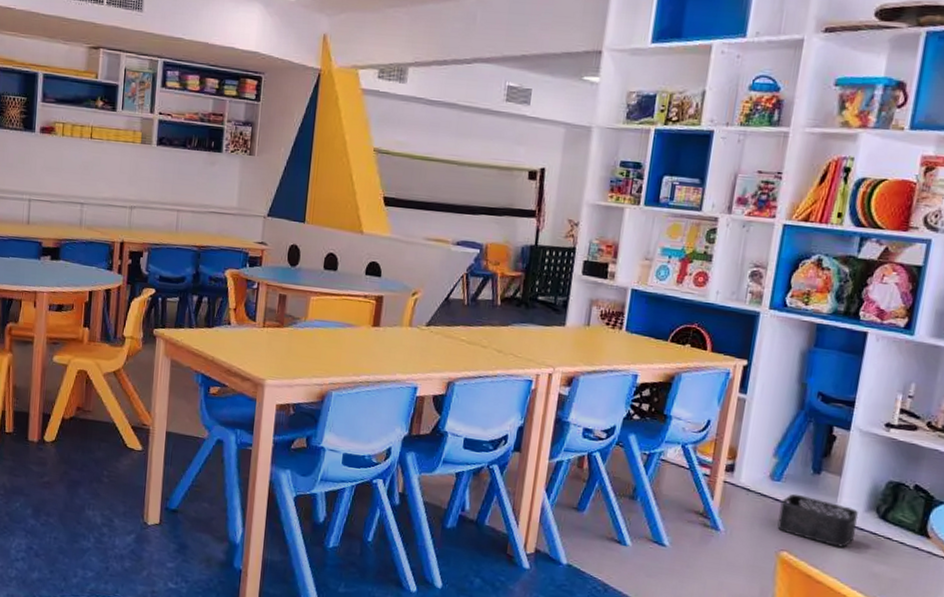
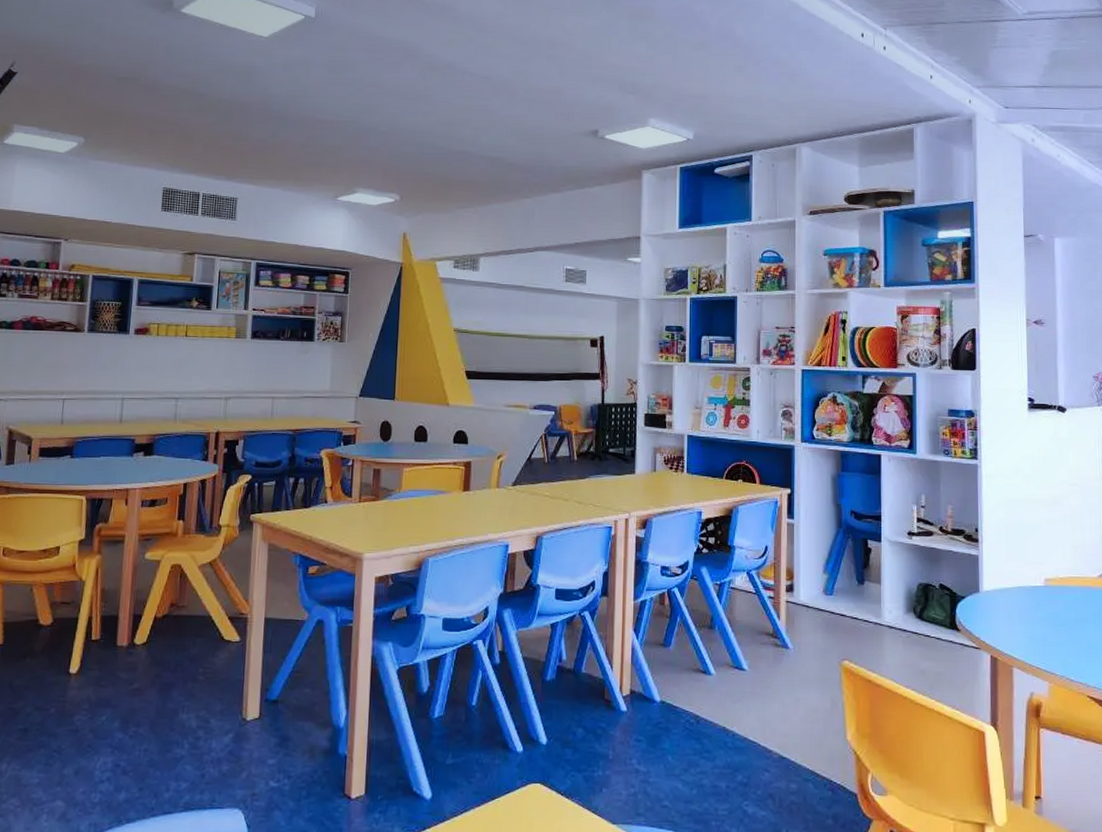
storage bin: present [777,493,859,548] -> none [836,605,901,650]

